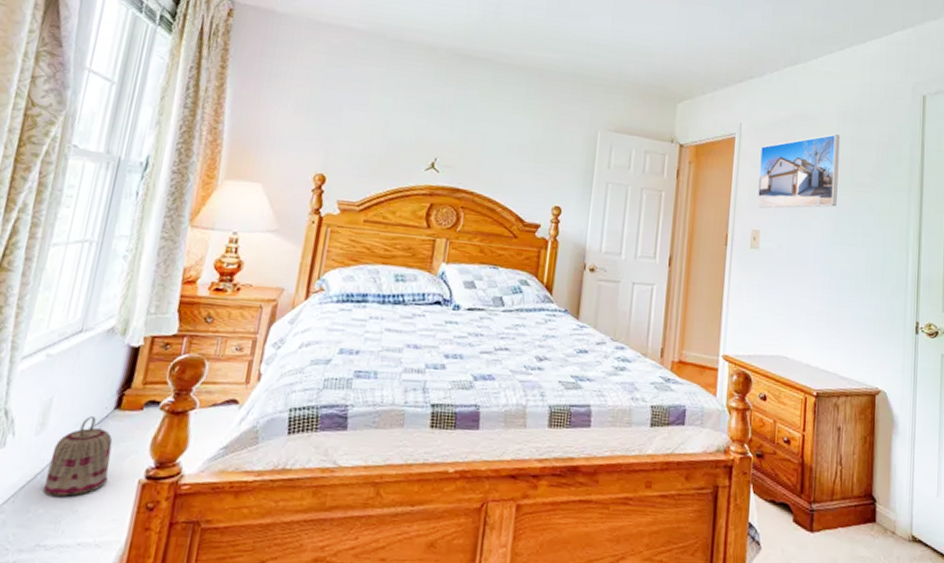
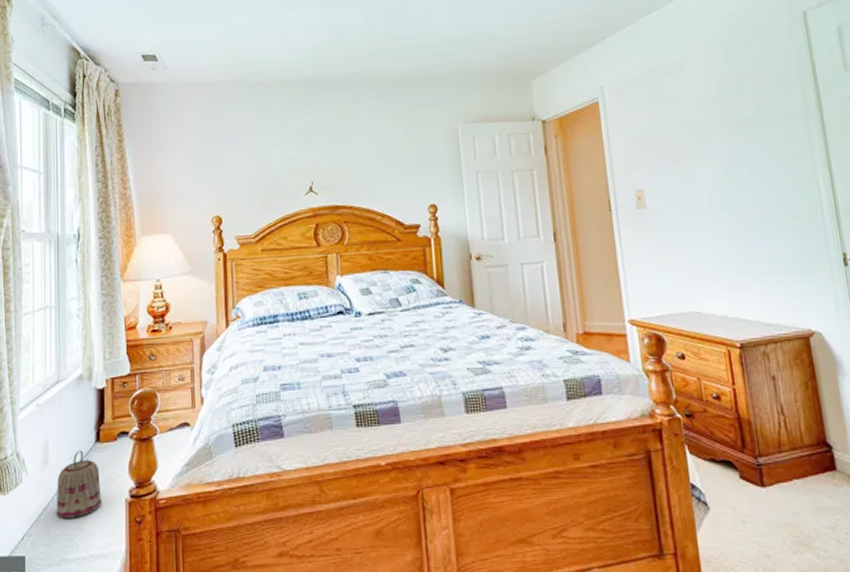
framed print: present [757,134,841,209] -> none [627,74,724,167]

